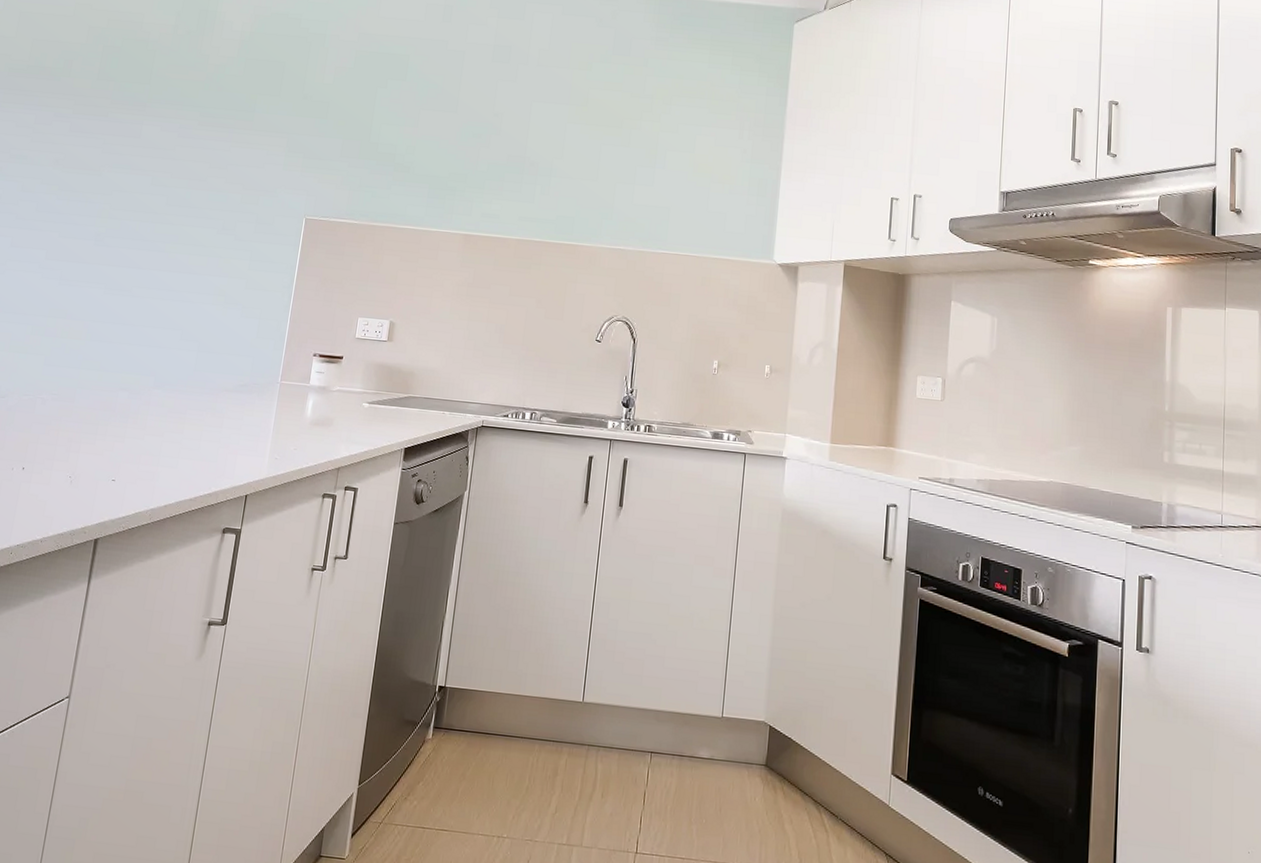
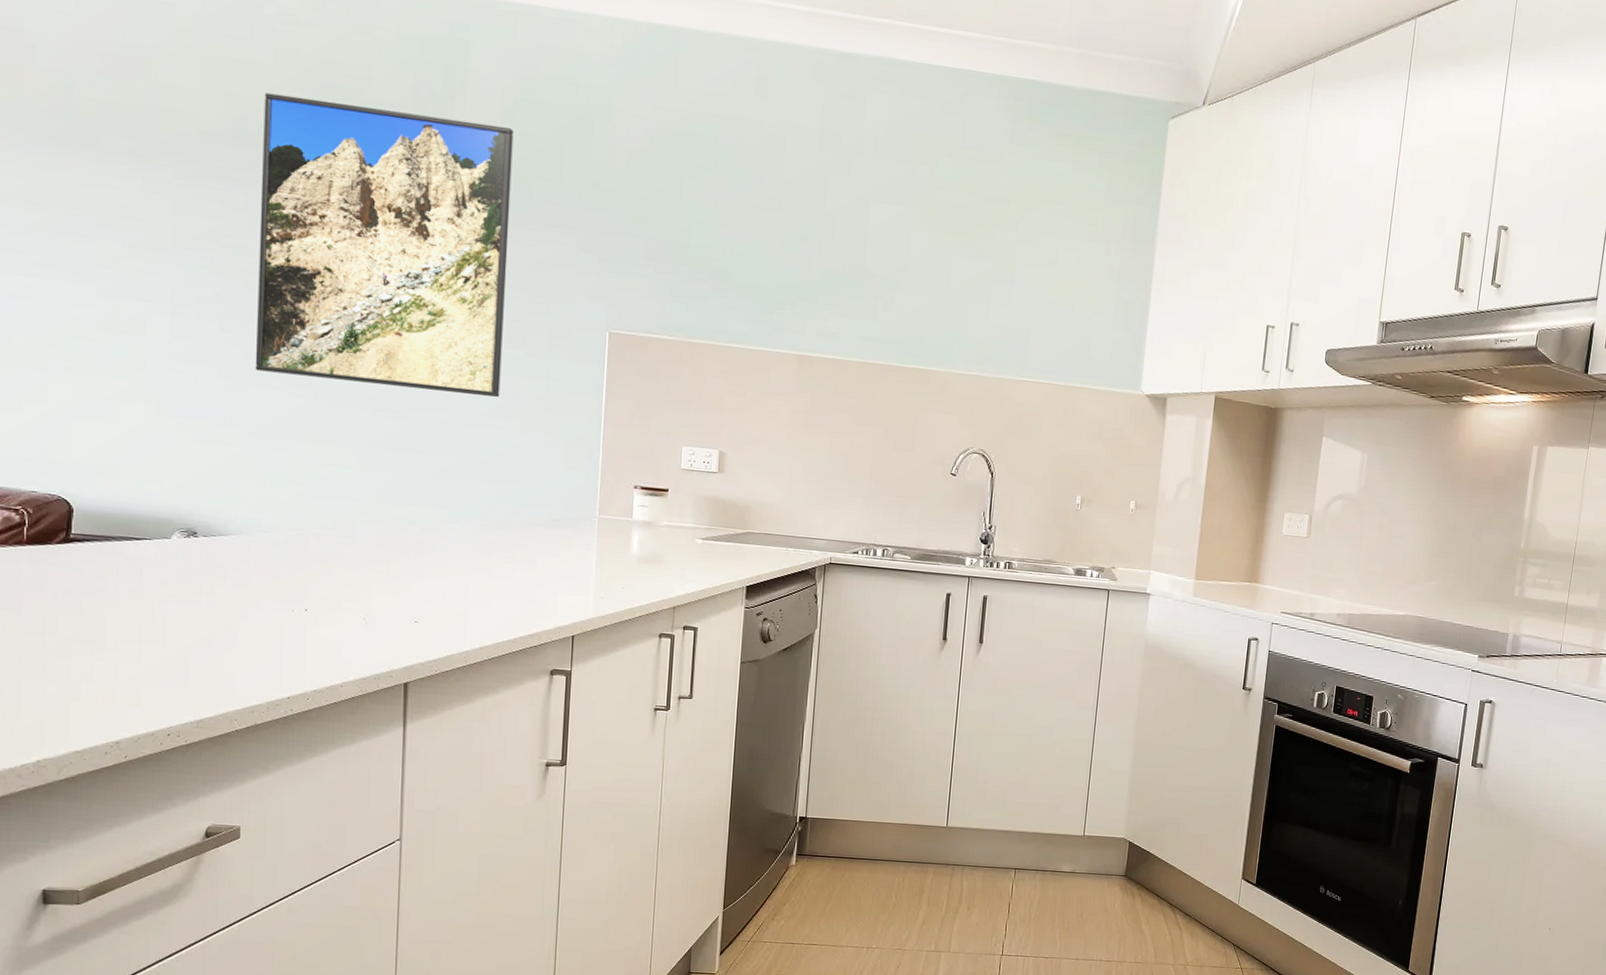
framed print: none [17,37,247,276] -> present [255,92,514,397]

